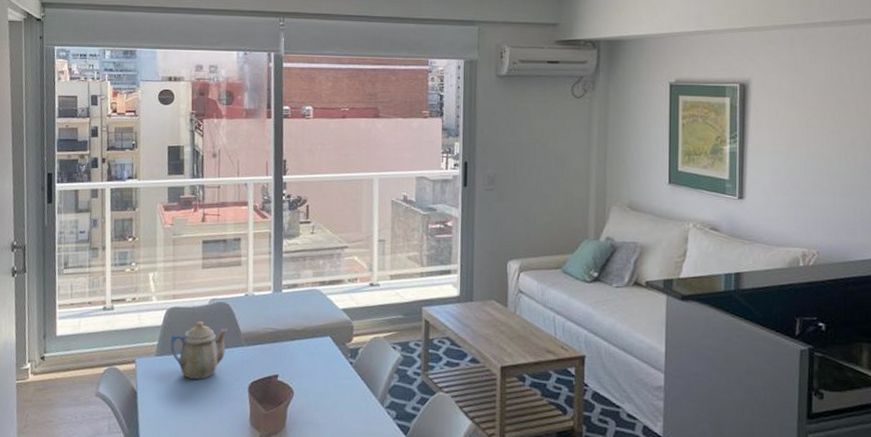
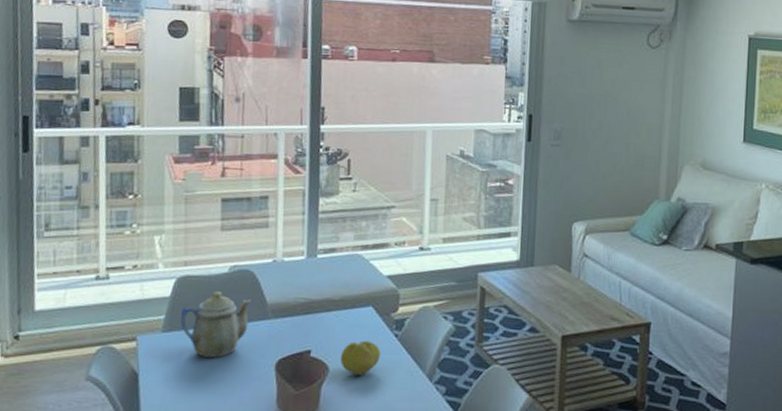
fruit: none [303,367,338,400] -> present [340,340,381,376]

